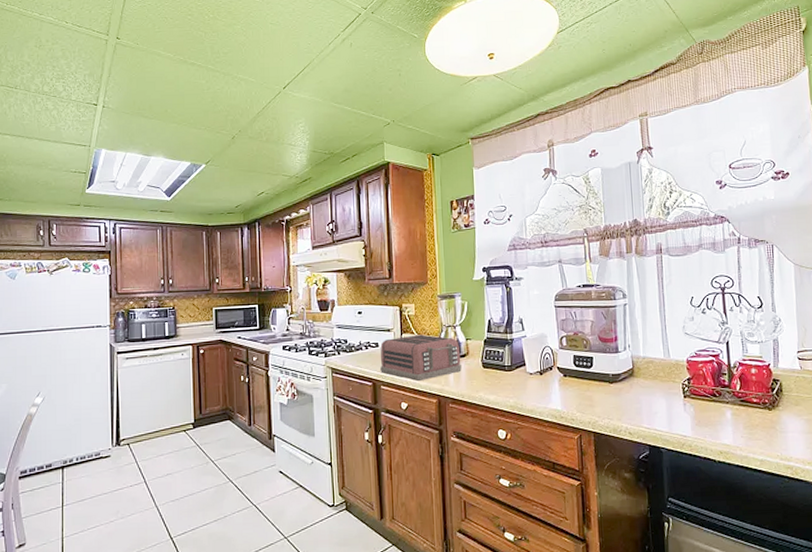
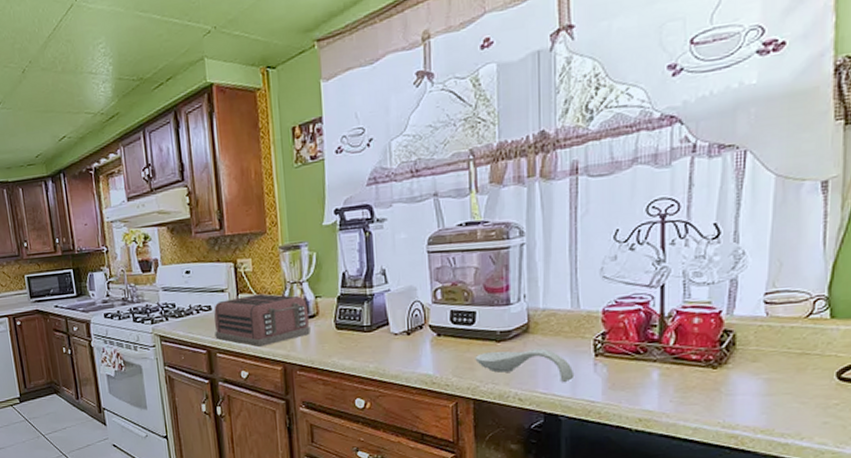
spoon rest: none [594,390,670,418] -> present [475,349,575,382]

